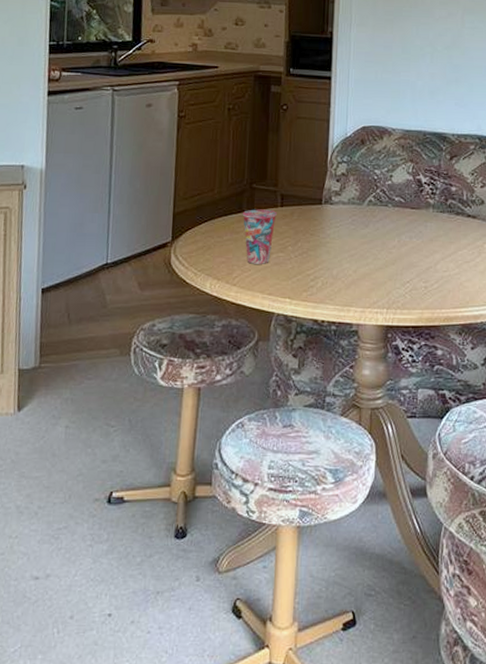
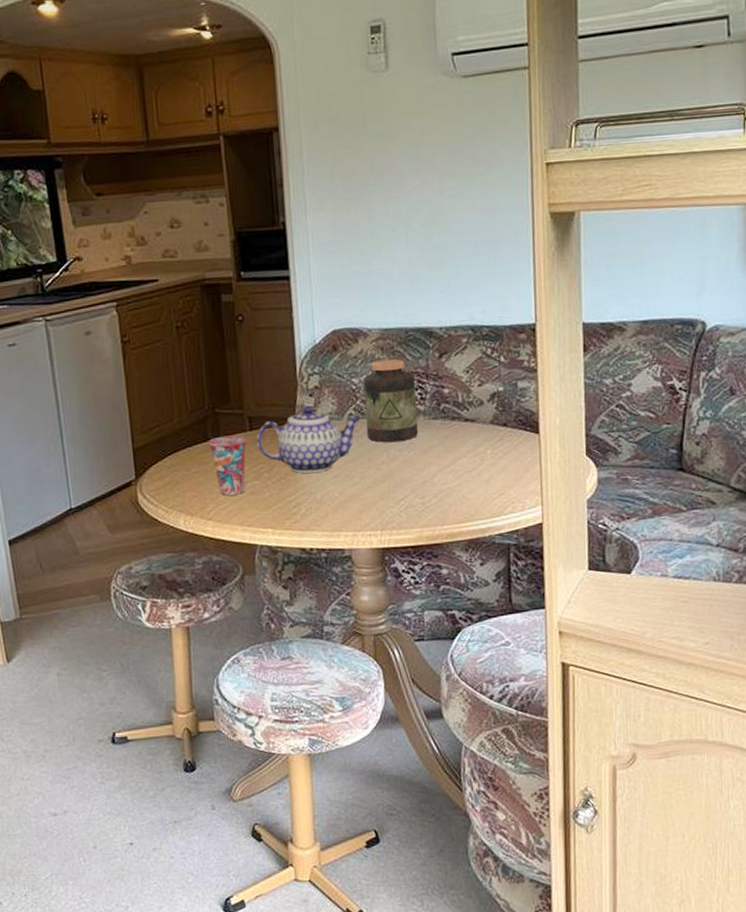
teapot: none [286,189,379,250] -> present [257,405,361,473]
jar: none [383,156,429,230] -> present [363,359,418,443]

